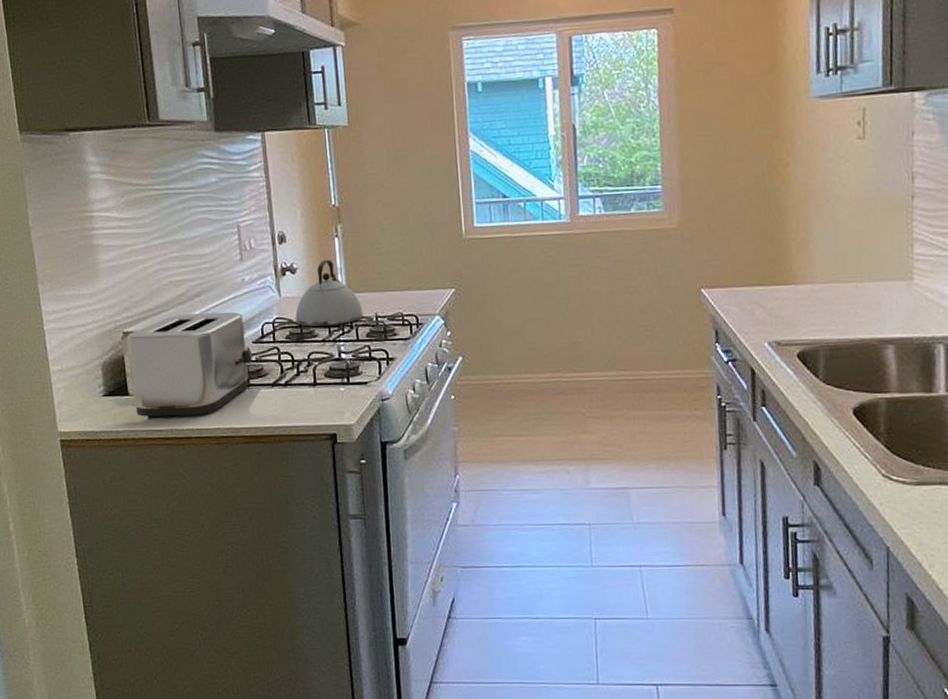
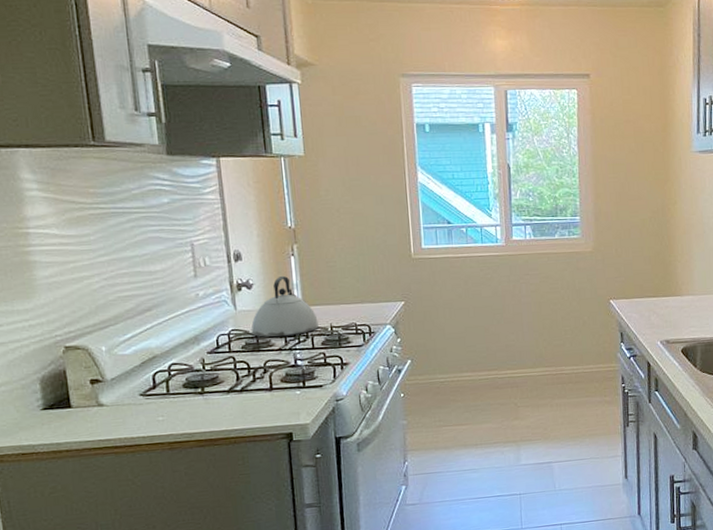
toaster: present [126,311,253,417] -> none [68,324,208,428]

